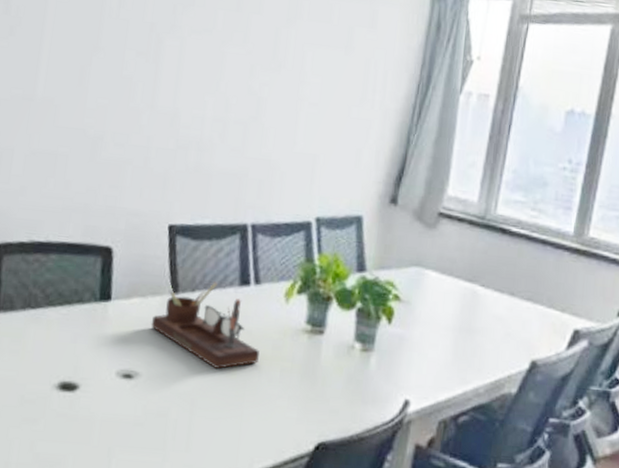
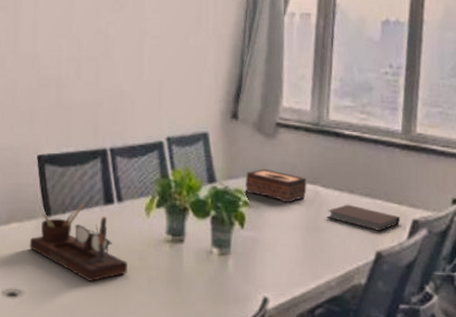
tissue box: none [397,261,465,301] -> present [245,168,307,203]
notebook: none [482,307,562,339] -> present [326,204,401,231]

